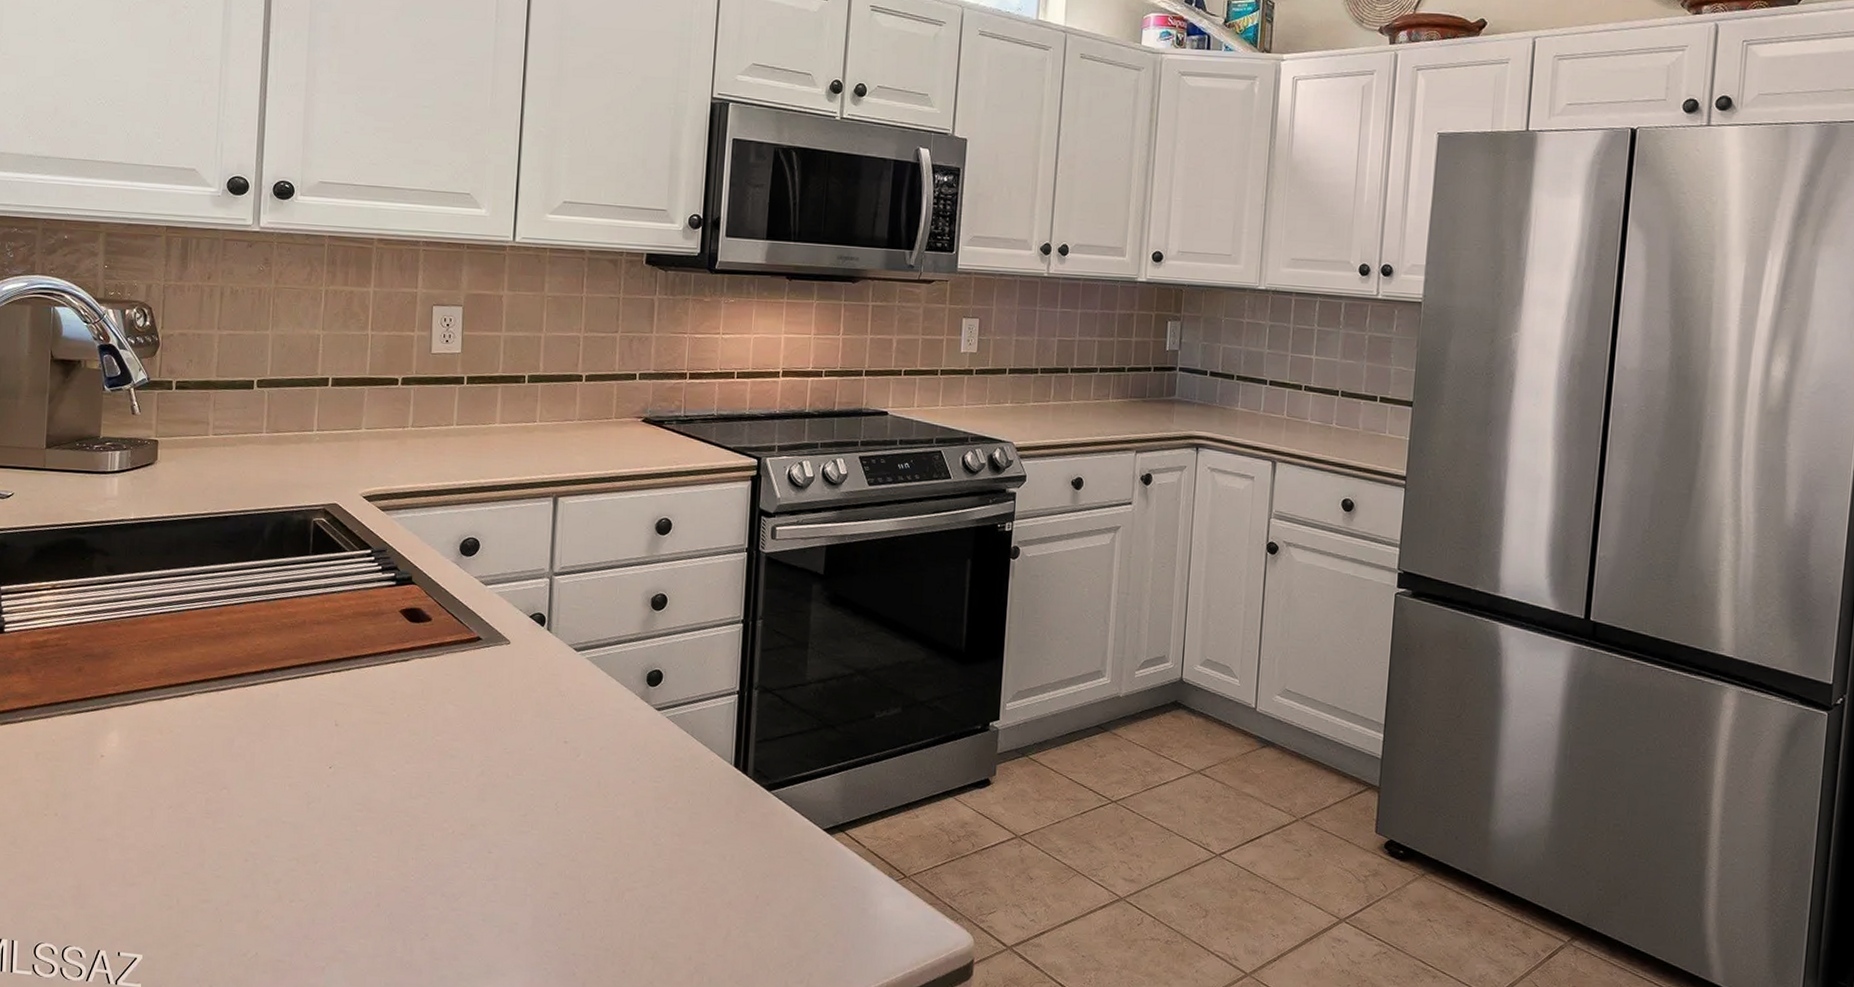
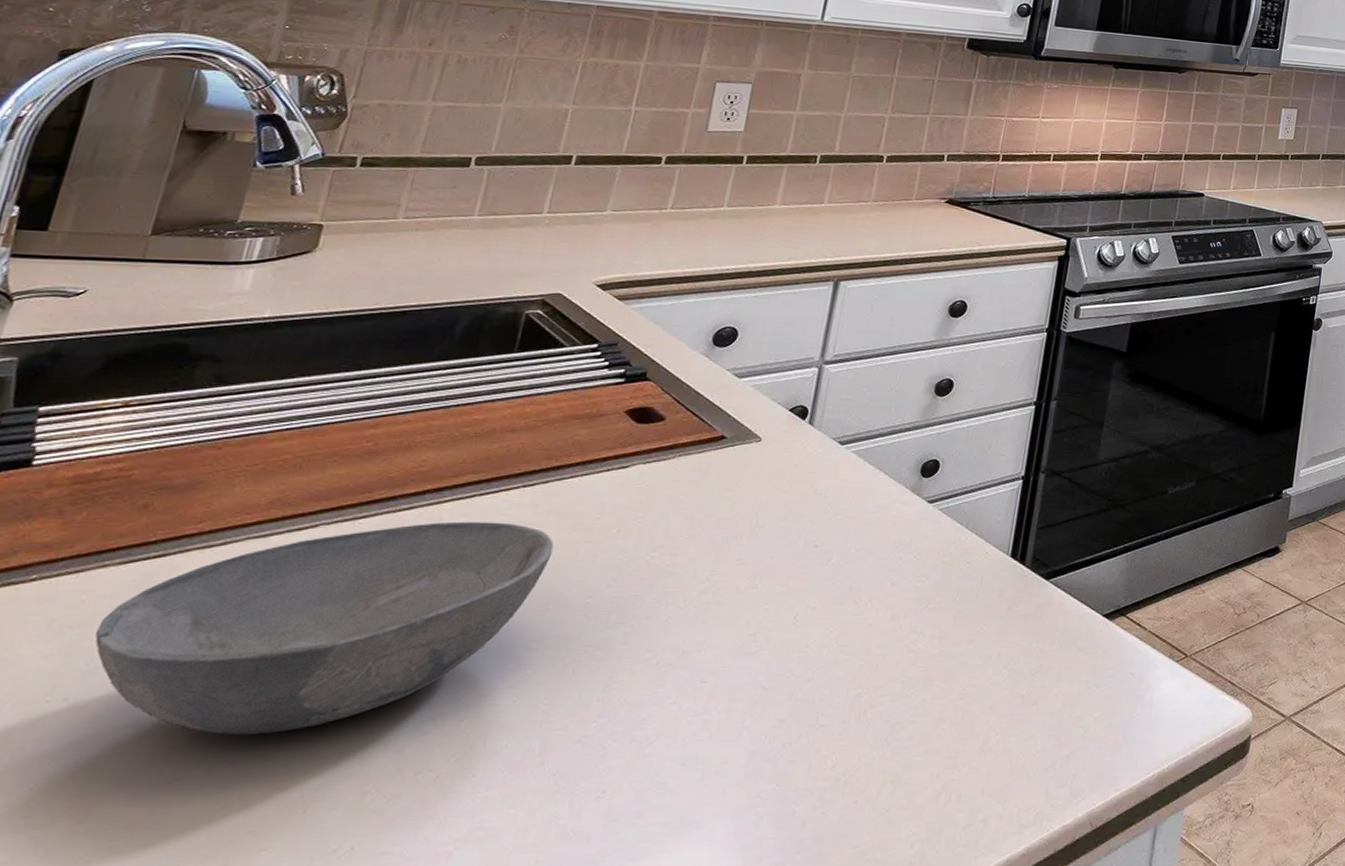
bowl: none [65,697,362,857] -> present [94,521,554,736]

